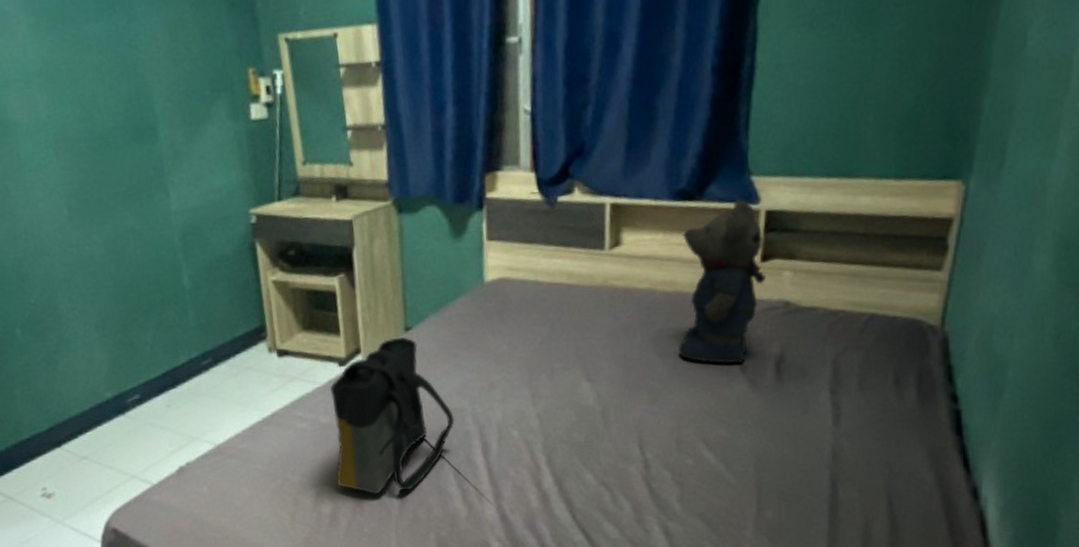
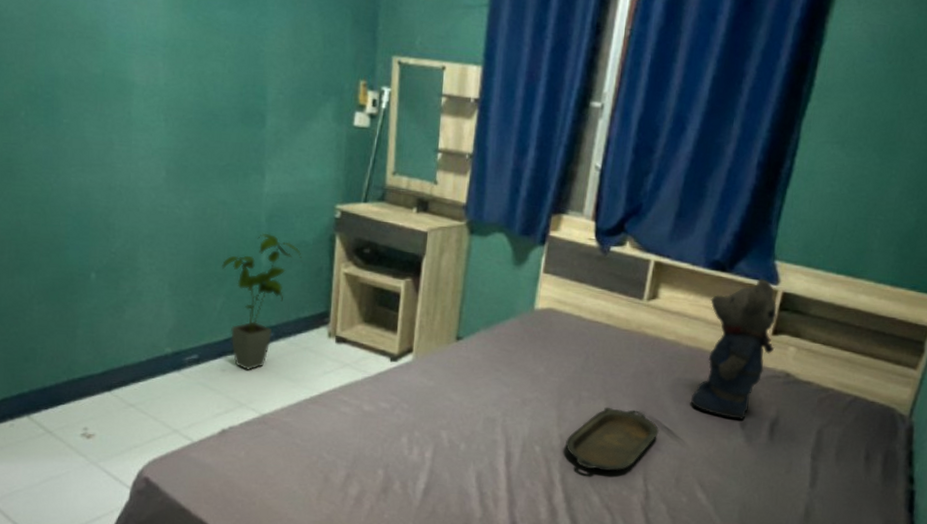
house plant: none [143,253,225,403] -> present [221,232,302,371]
tote bag: present [330,337,455,495] -> none [368,344,486,486]
serving tray: none [545,373,649,446] -> present [565,407,660,471]

